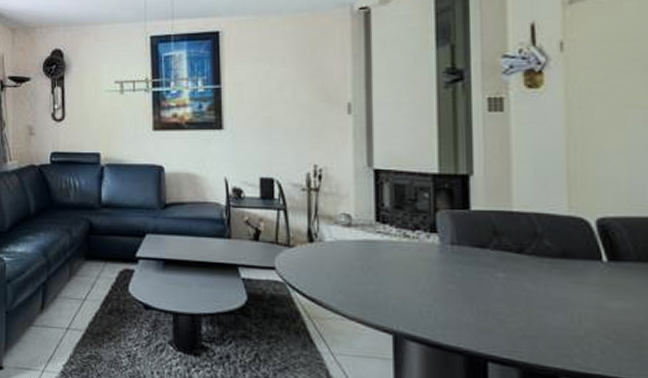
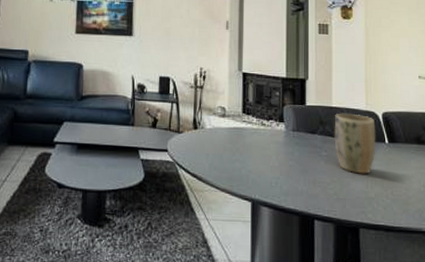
plant pot: none [516,219,586,304] -> present [334,113,376,174]

